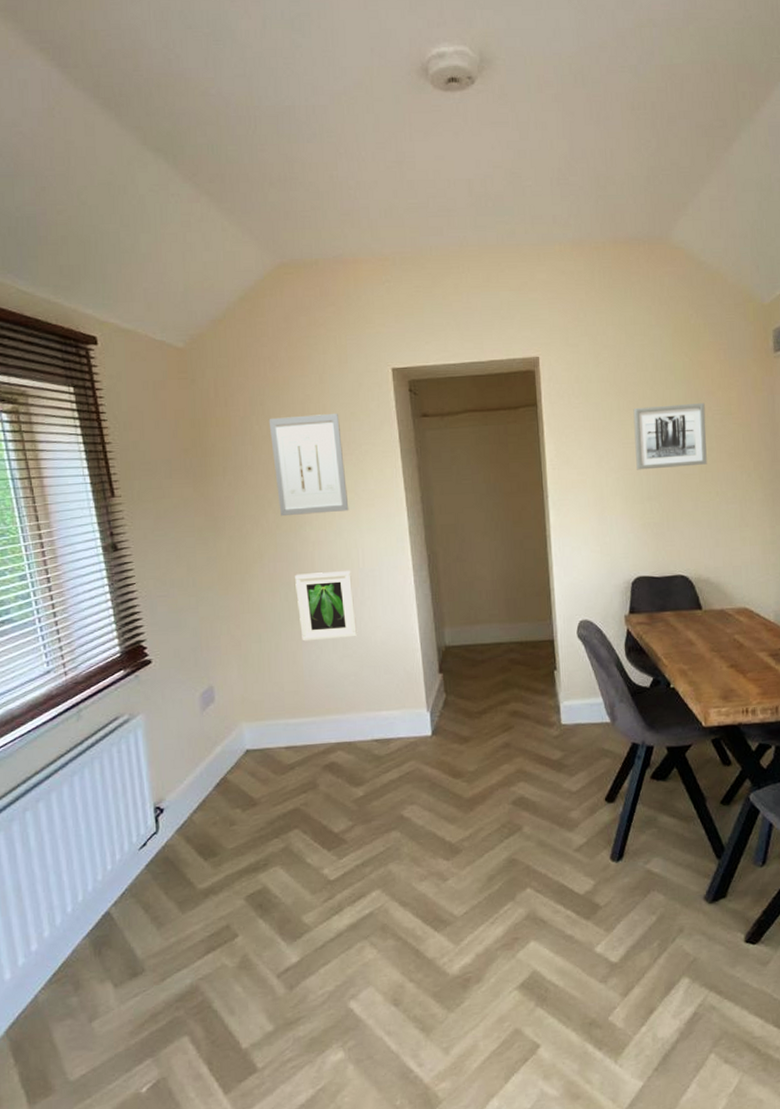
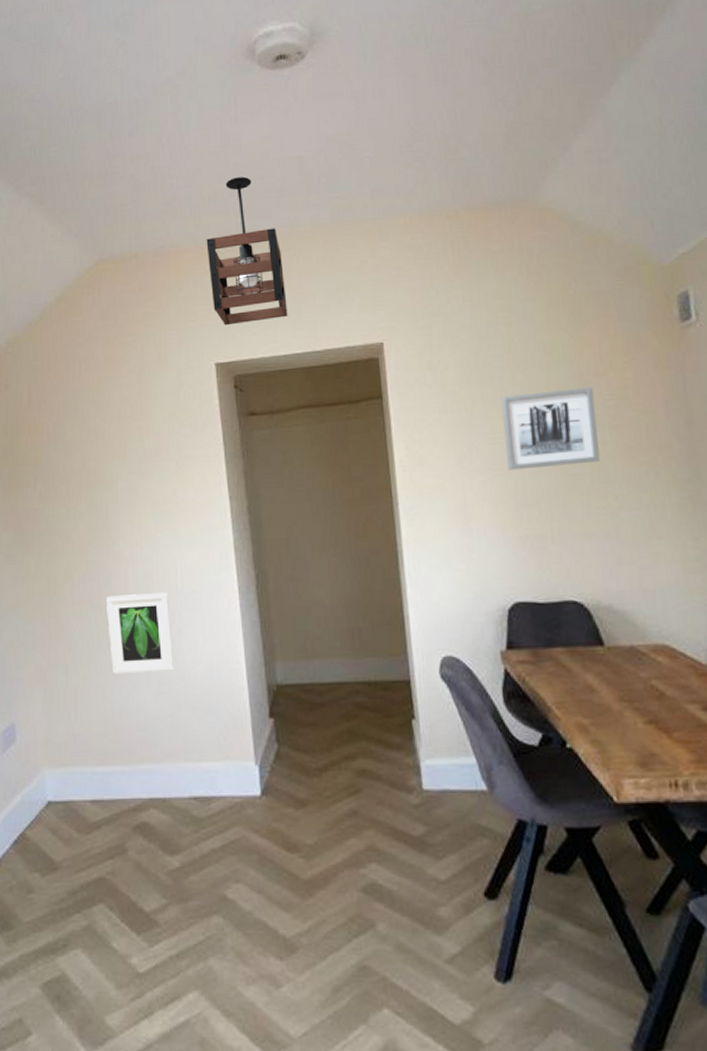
wall art: present [268,414,349,517] -> none [82,416,167,531]
pendant light: none [383,194,457,334] -> present [206,176,288,326]

